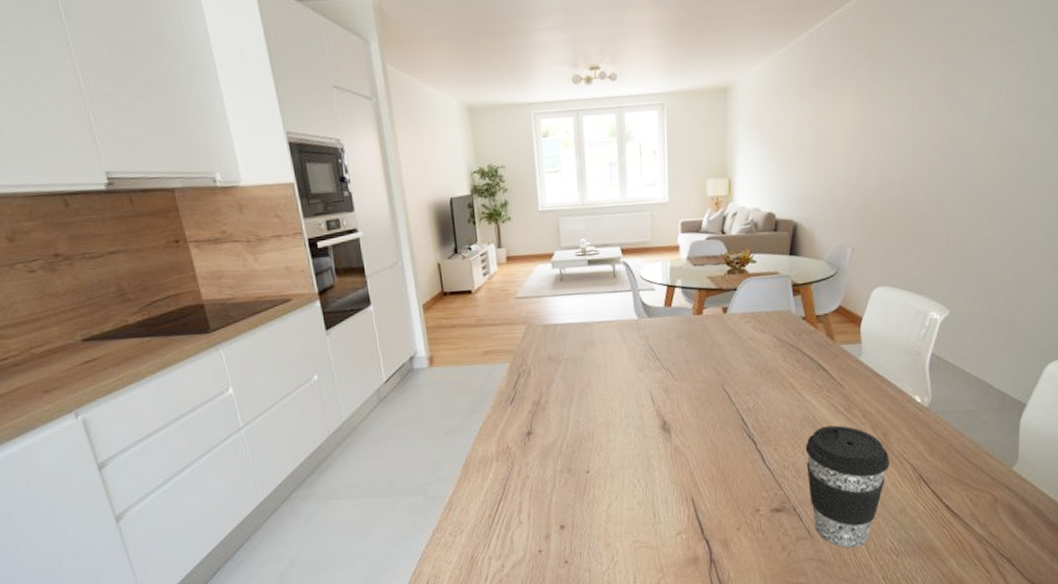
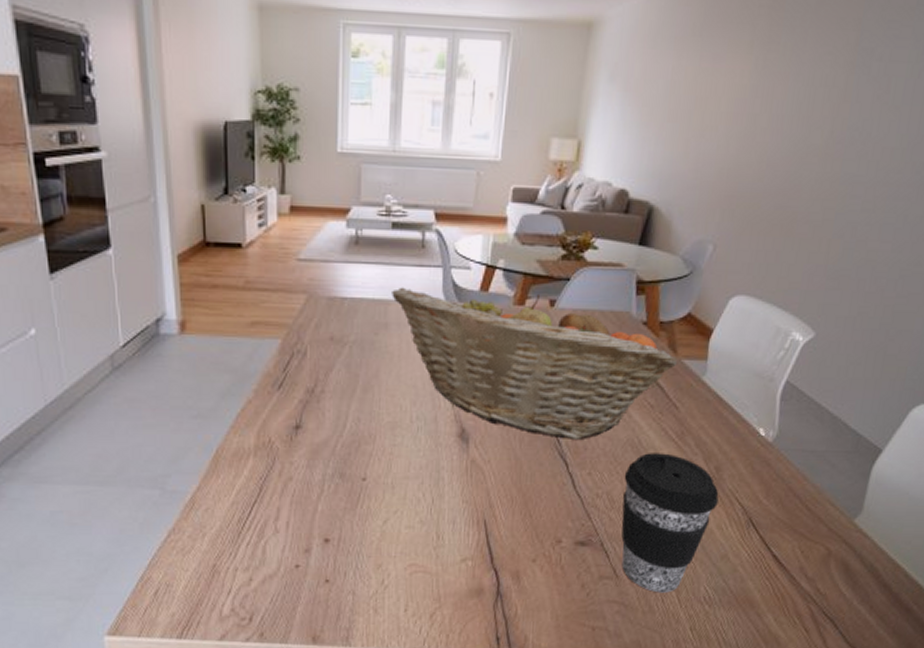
fruit basket: none [593,303,837,422] -> present [392,287,678,439]

